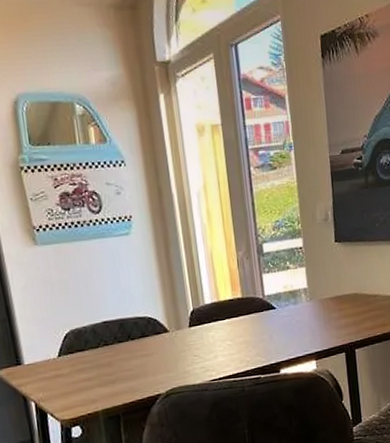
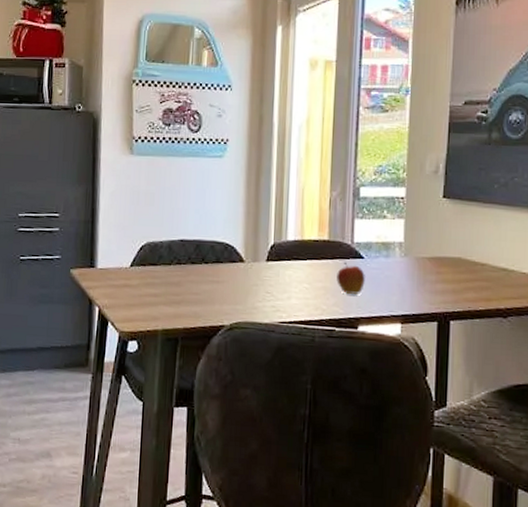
fruit: none [254,314,280,343] -> present [337,262,365,294]

